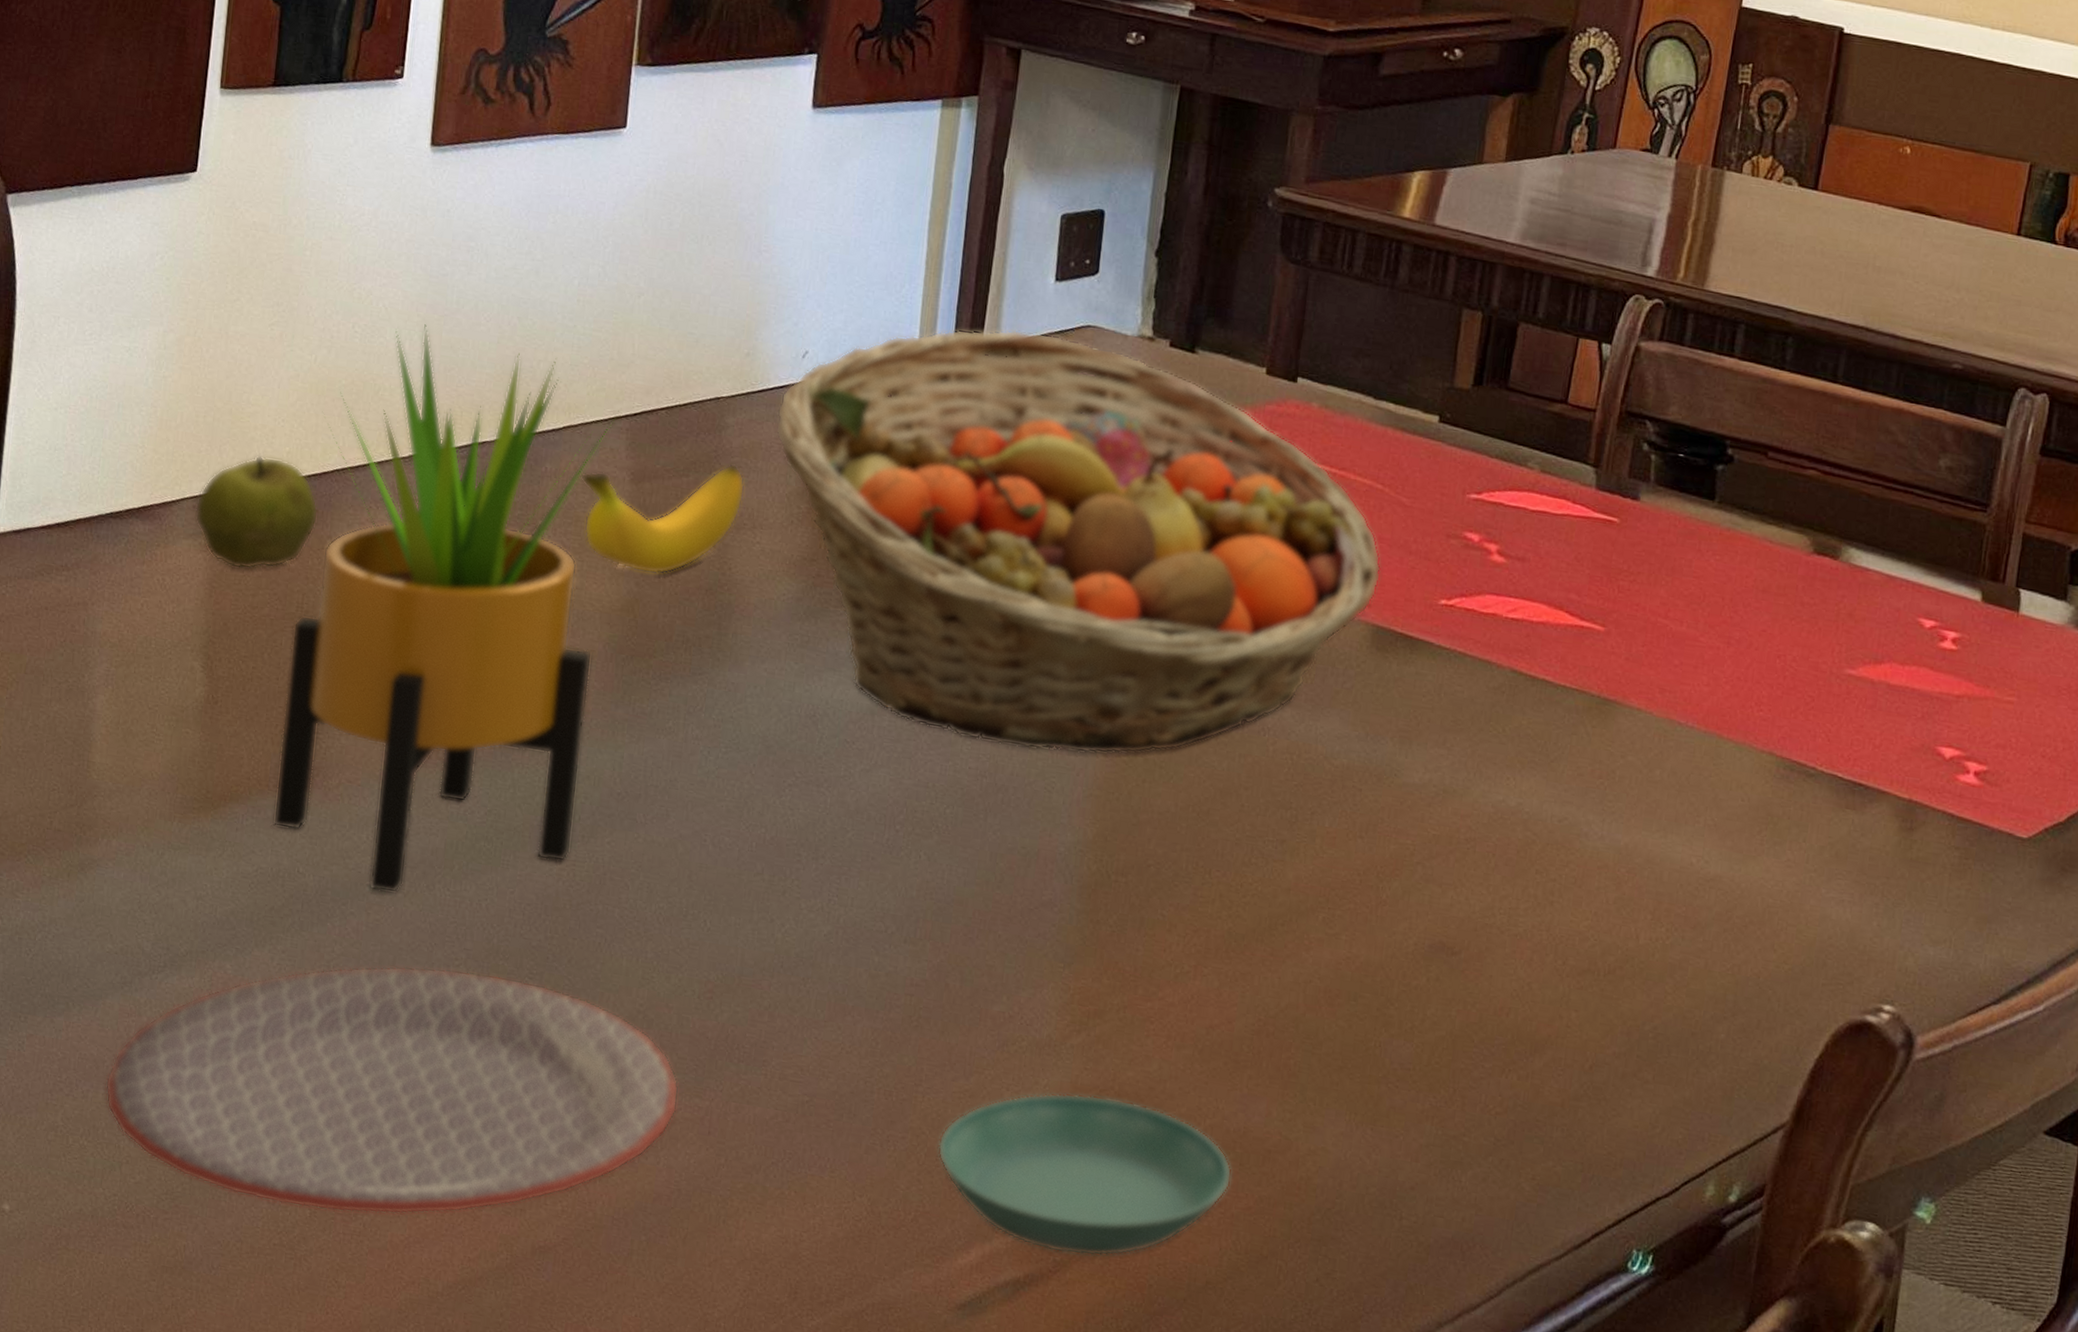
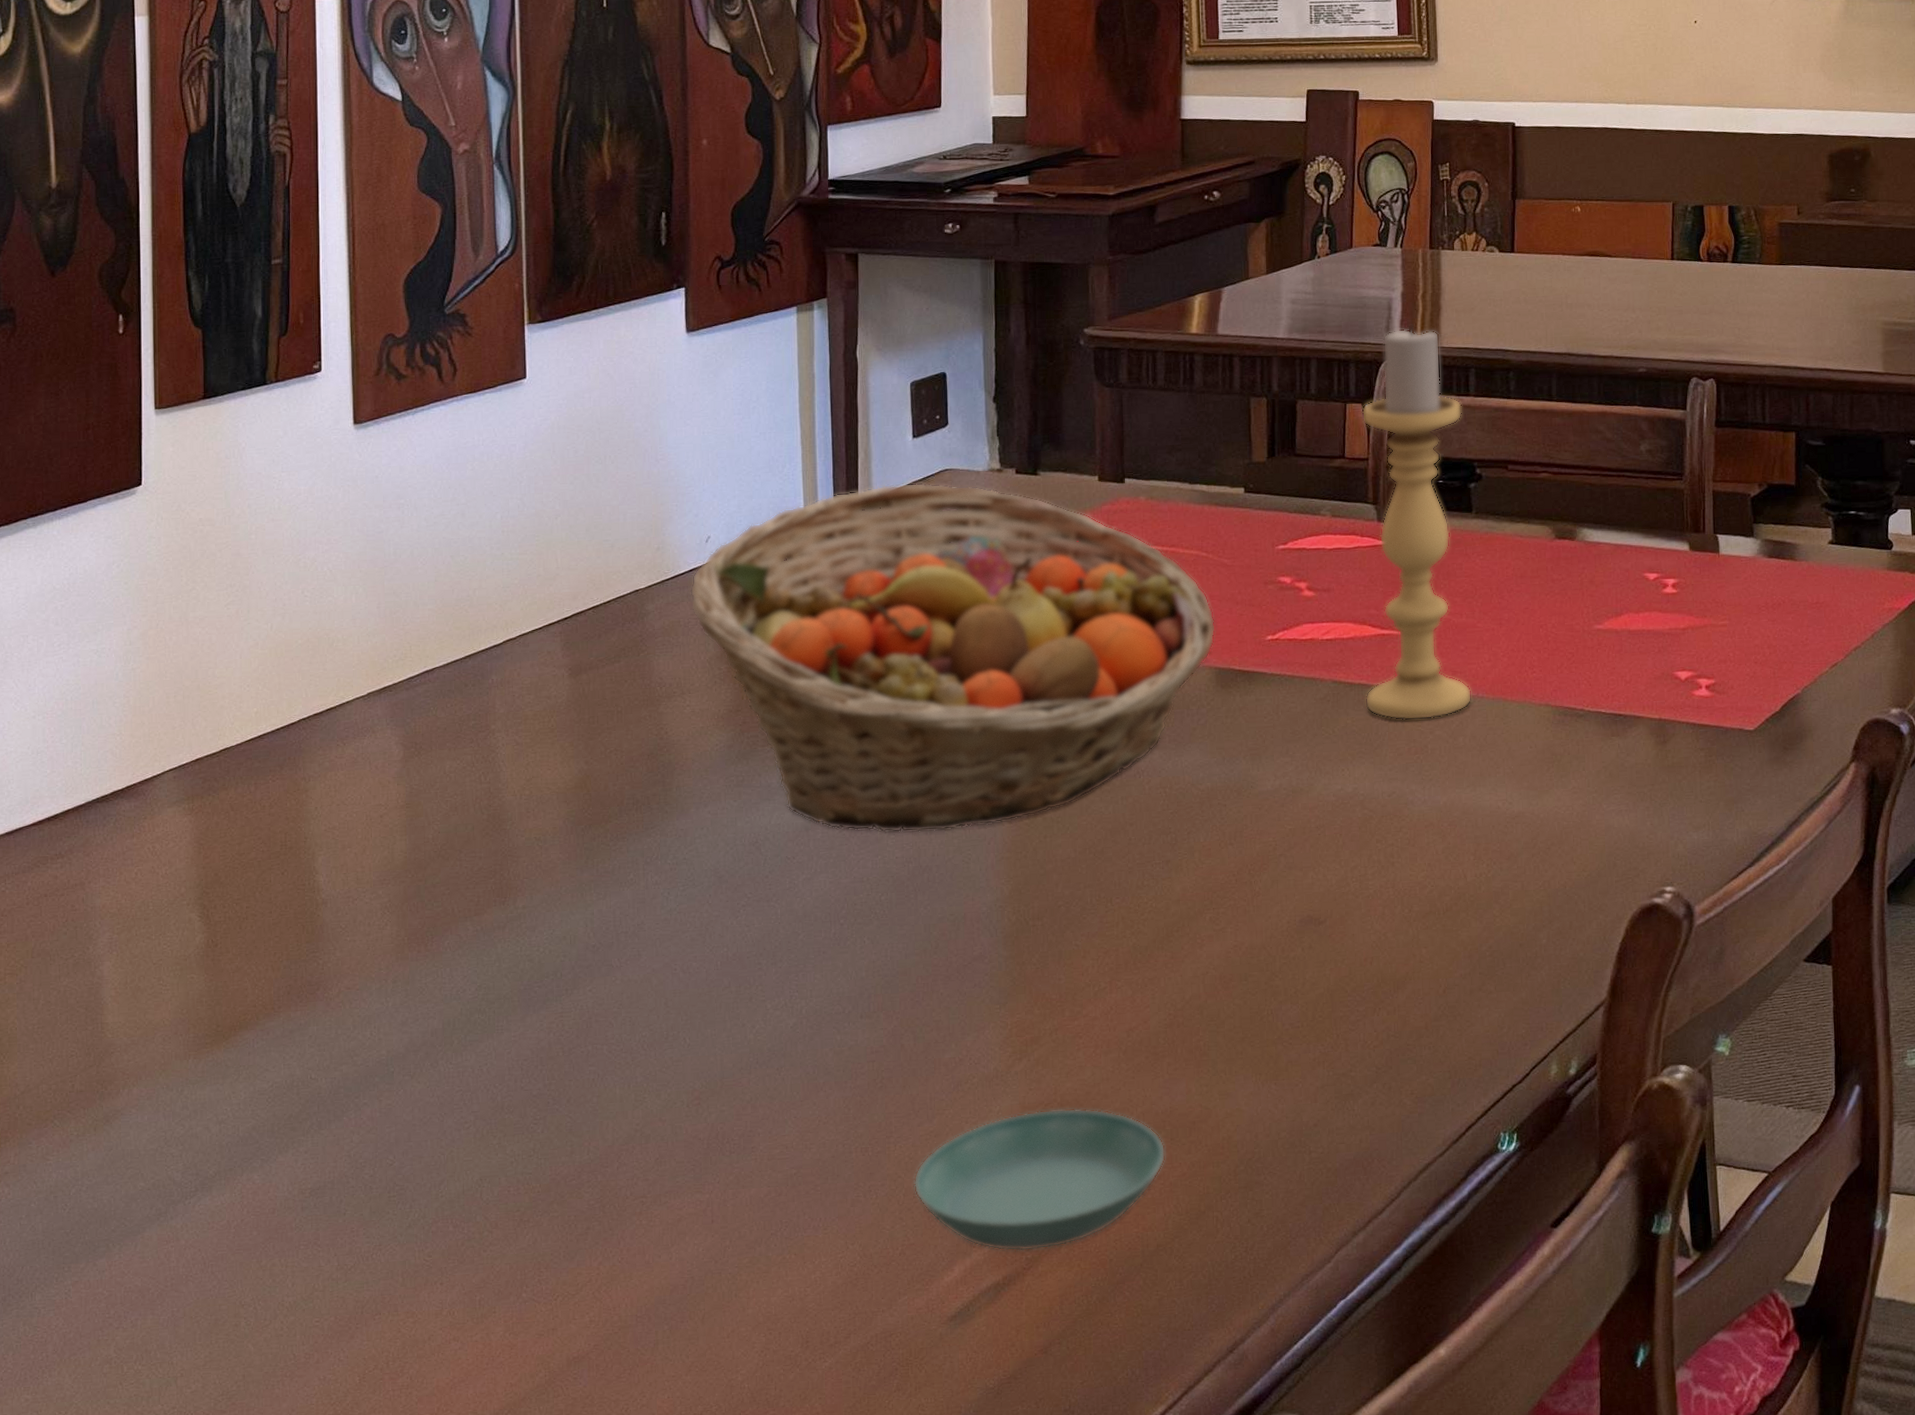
plate: present [105,966,679,1215] -> none [152,1127,681,1379]
apple: present [195,455,319,570] -> none [175,719,291,824]
potted plant: present [273,324,619,894] -> none [280,578,557,1079]
banana: present [580,463,745,575] -> none [524,643,671,752]
candle holder: none [1547,255,1722,742] -> present [1361,324,1472,721]

